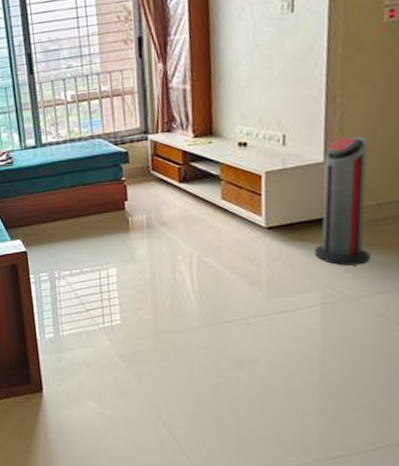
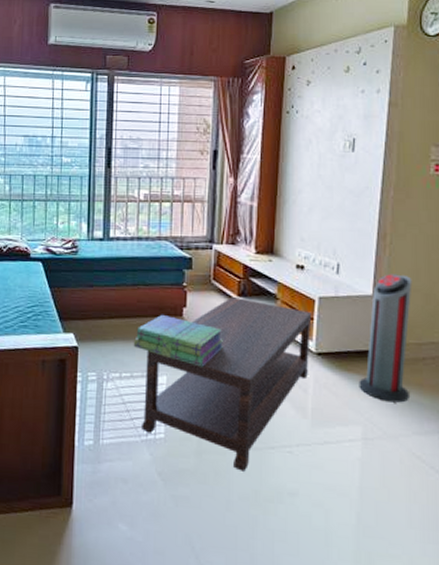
stack of books: none [79,210,169,256] -> present [133,314,223,367]
coffee table: none [93,183,260,346] -> present [142,296,312,472]

